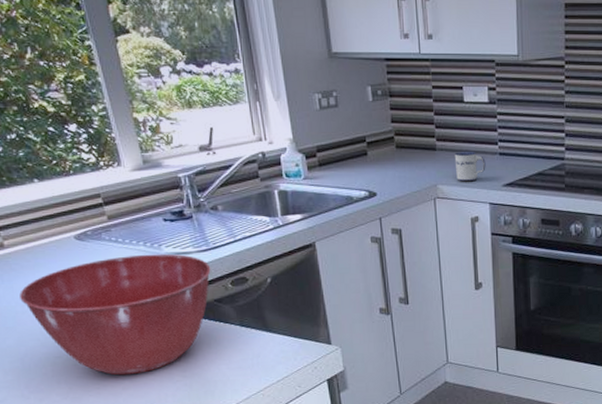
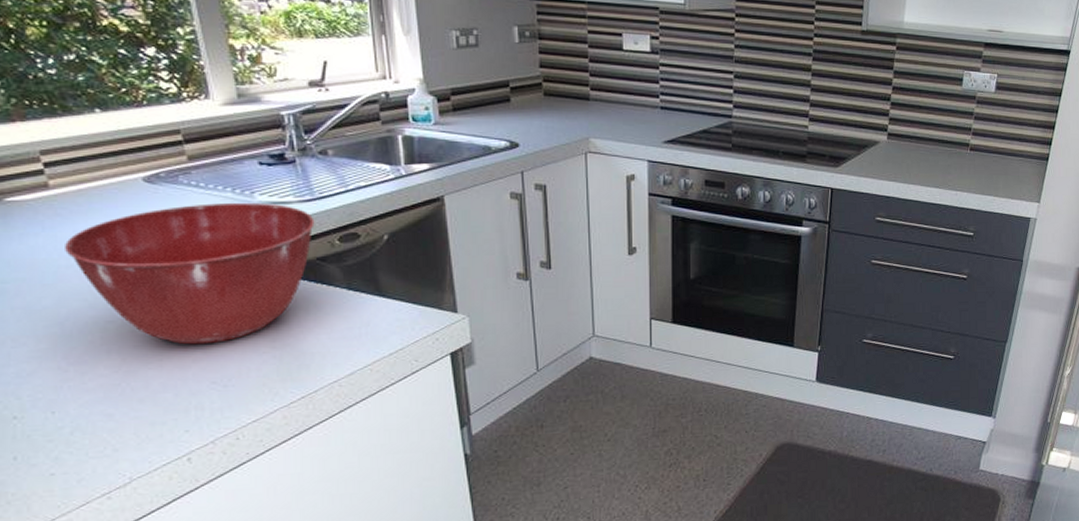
mug: present [454,152,486,182] -> none [610,103,645,137]

